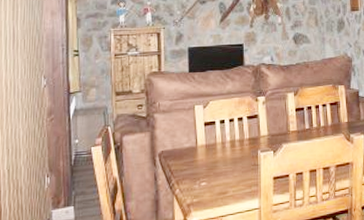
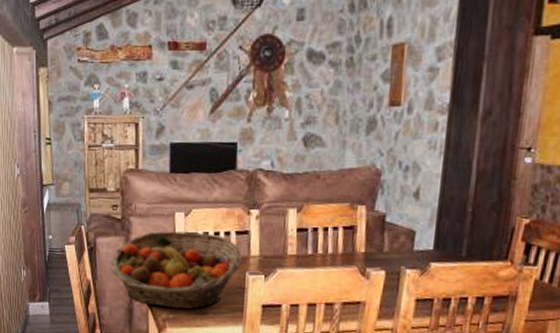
fruit basket: none [137,121,254,194] -> present [111,231,243,310]

